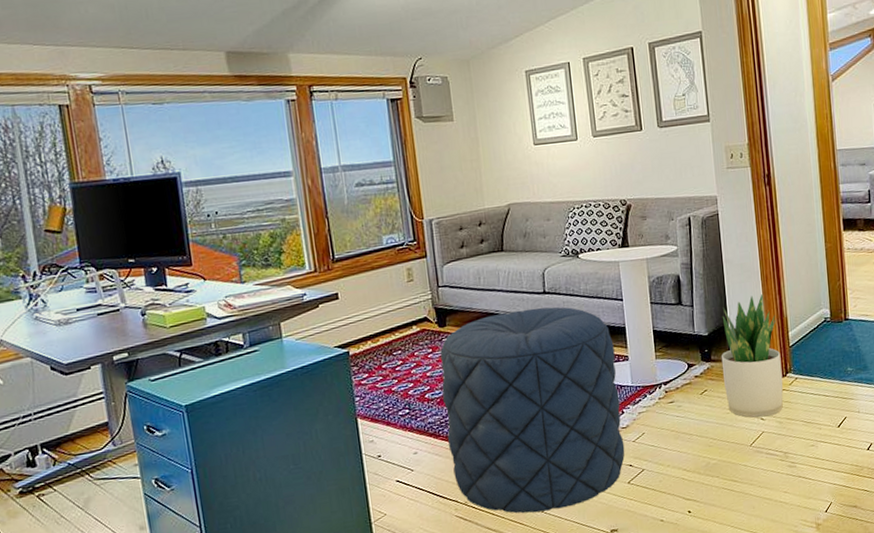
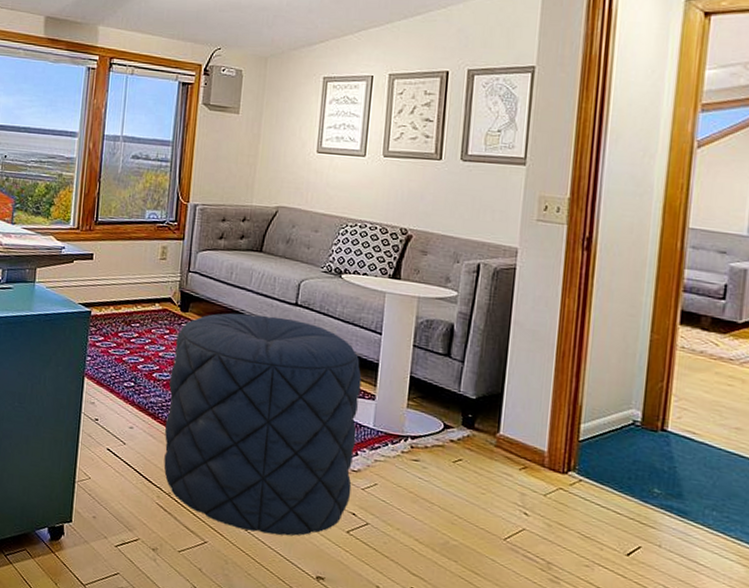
planter: present [721,294,784,418] -> none [484,369,567,514]

